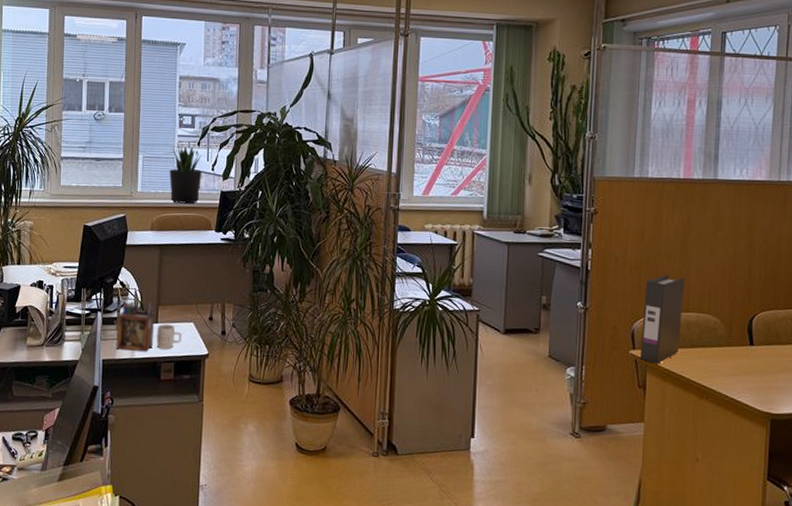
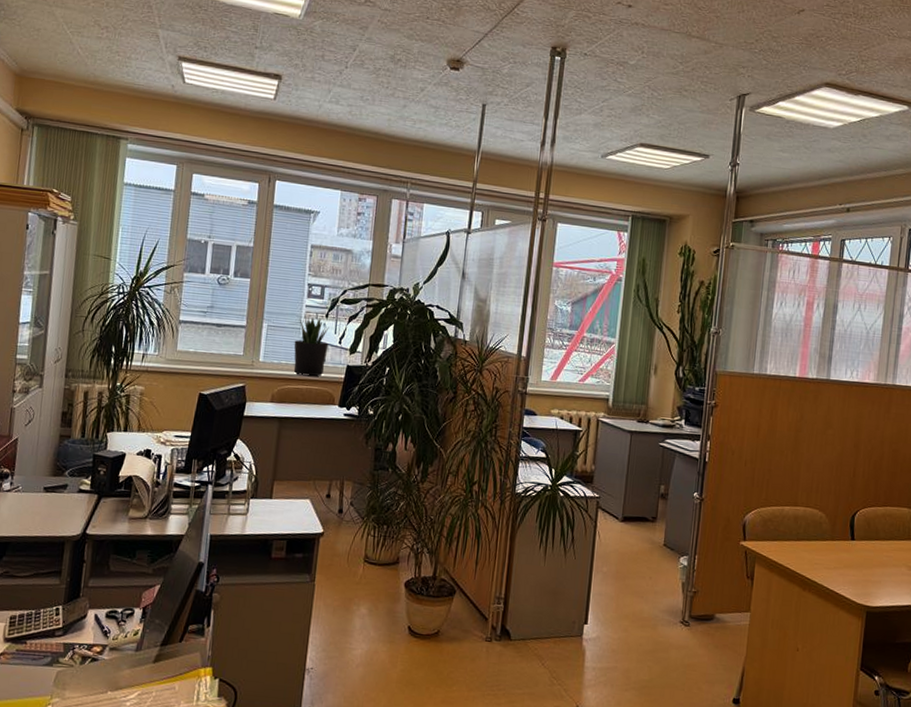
desk organizer: present [116,299,155,353] -> none [226,472,270,529]
mug: present [156,324,182,351] -> none [269,500,297,528]
binder: present [639,274,685,364] -> none [749,469,795,556]

